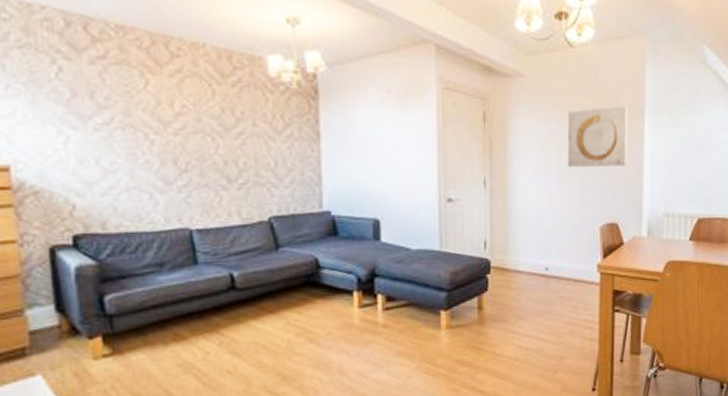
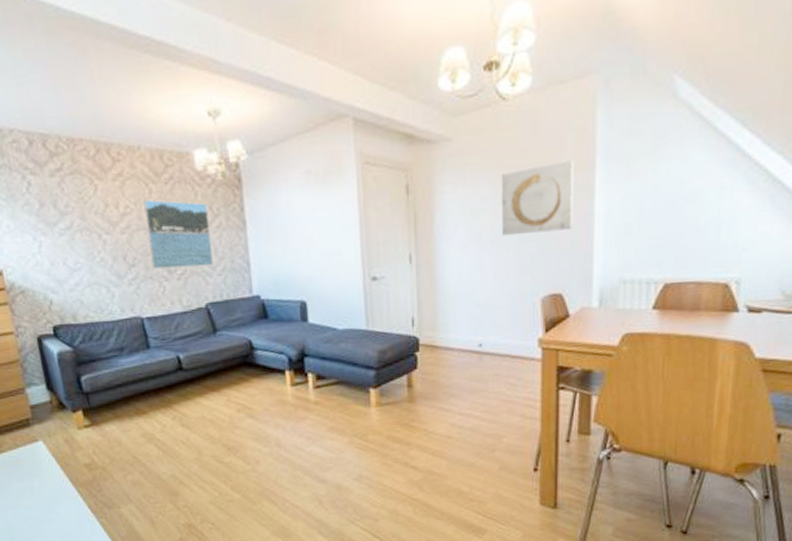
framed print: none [205,101,280,178] -> present [144,199,213,269]

